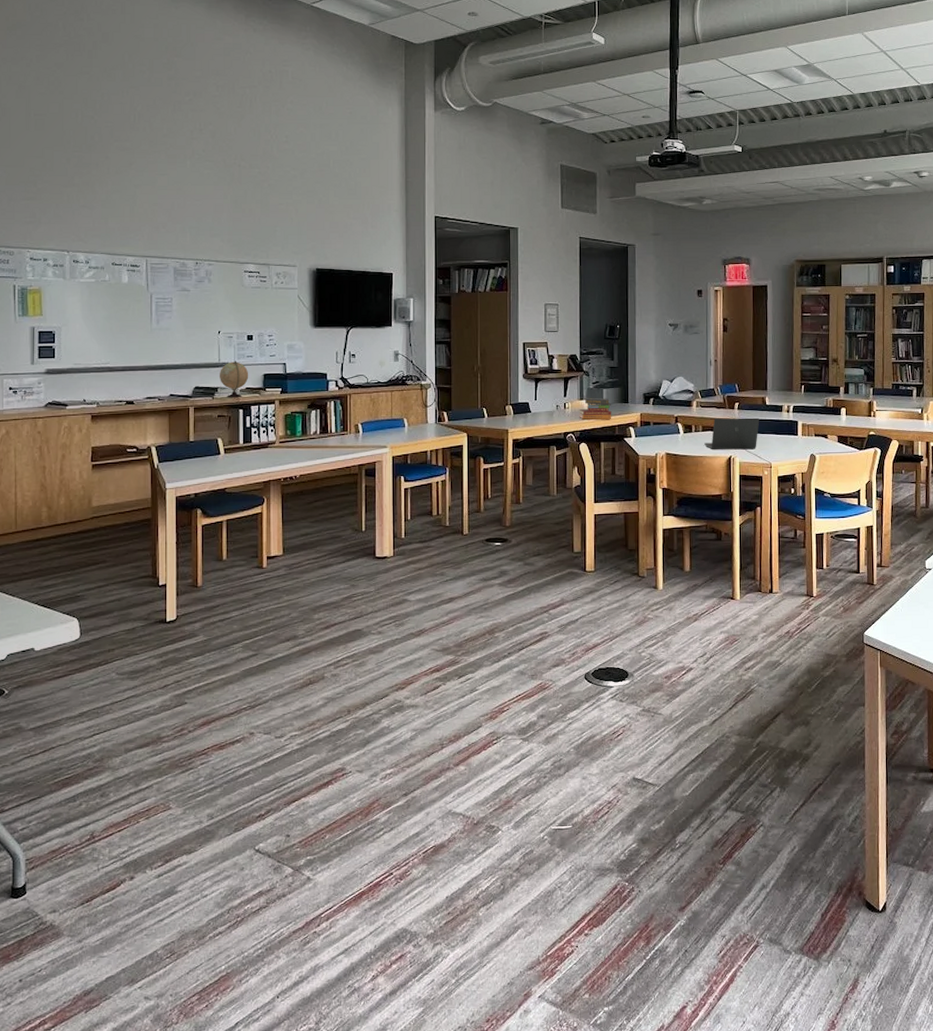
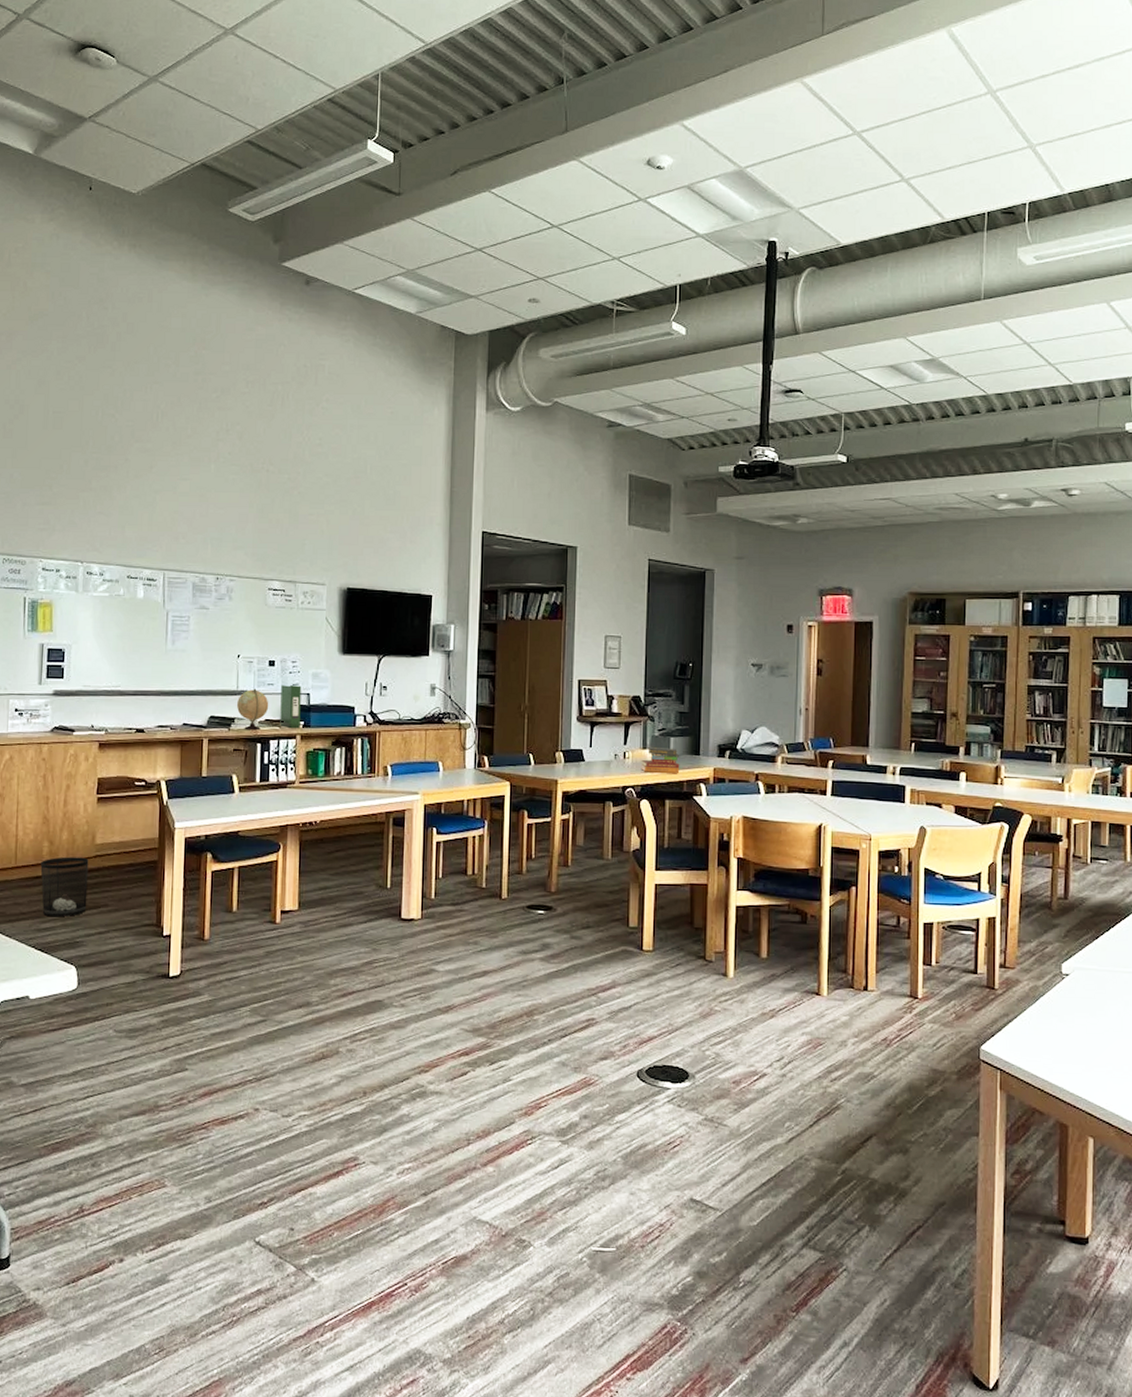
waste bin: none [40,519,86,575] -> present [40,857,89,917]
binder: none [259,356,278,395] -> present [280,685,302,729]
laptop: present [704,418,760,450] -> none [790,778,859,817]

